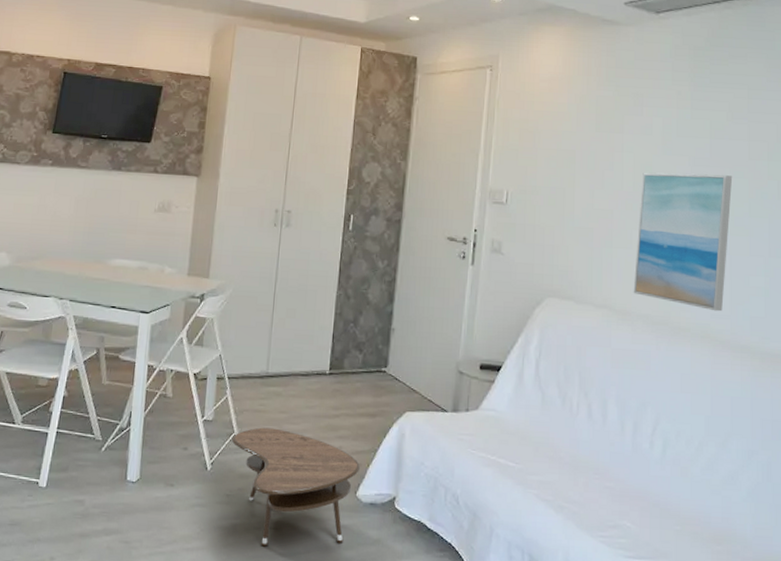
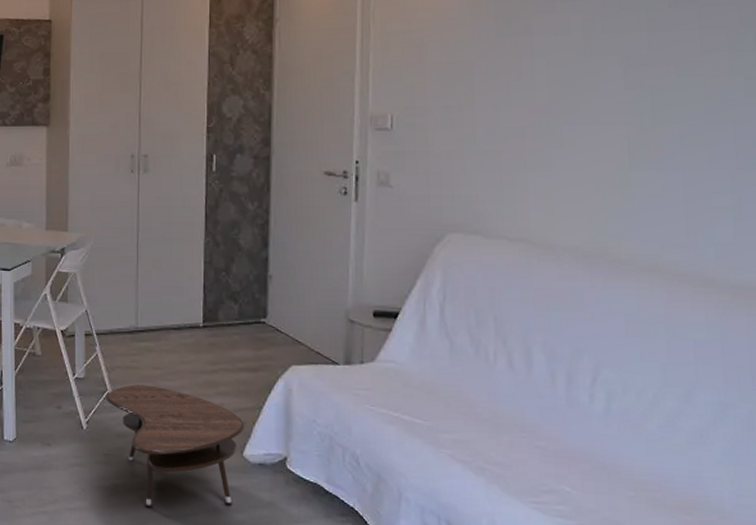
wall art: present [633,172,733,312] -> none [556,74,681,239]

